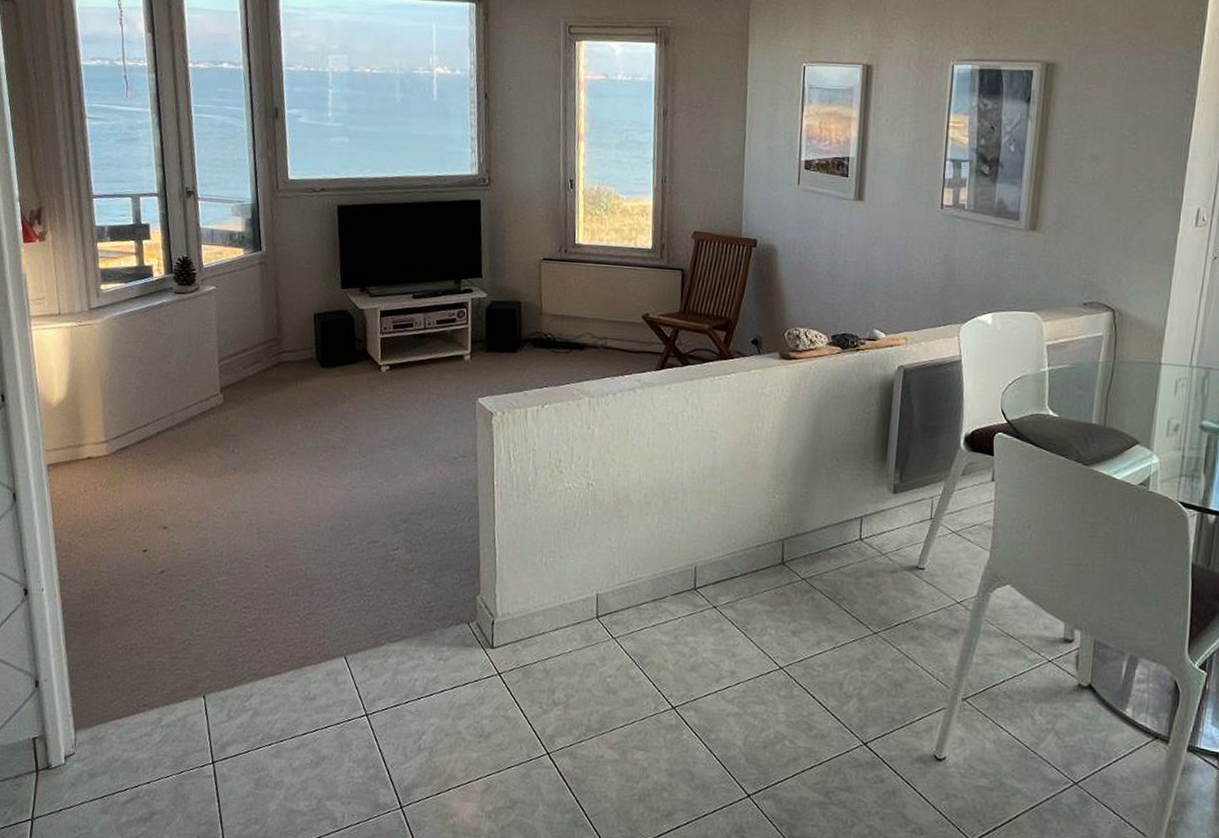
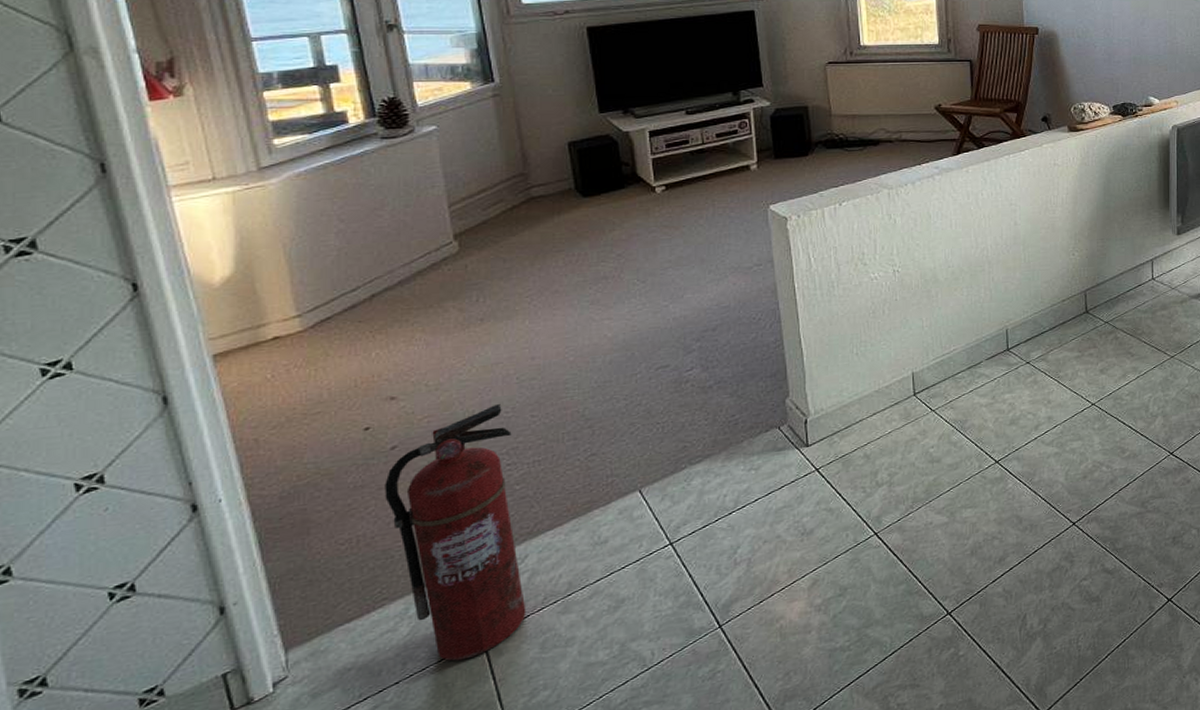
fire extinguisher: none [152,549,249,777] -> present [385,404,526,661]

